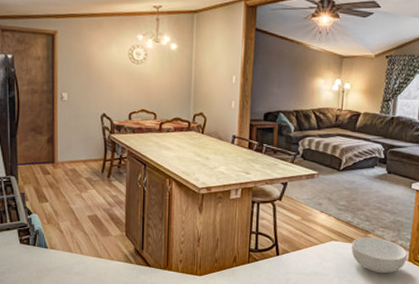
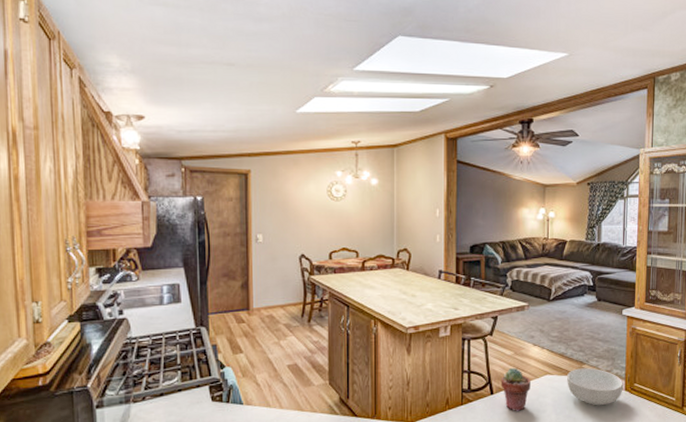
potted succulent: none [286,232,316,274] -> present [501,367,531,412]

